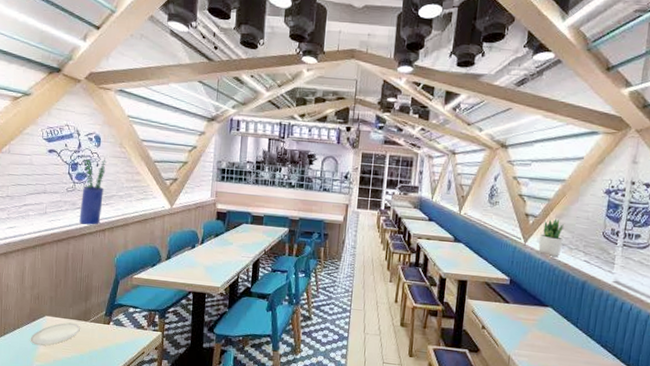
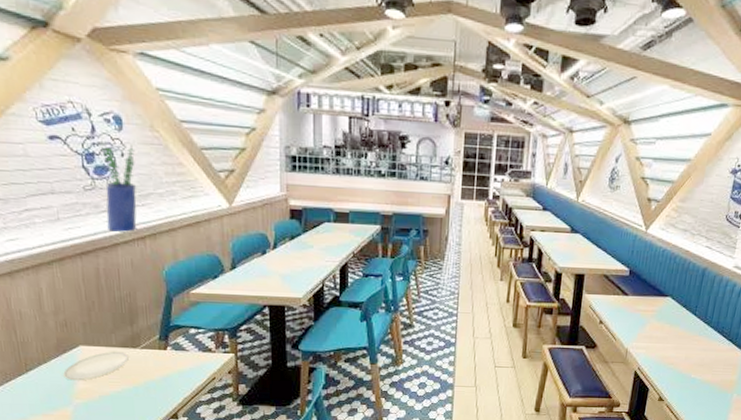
planter: present [538,218,564,258] -> none [659,202,687,245]

